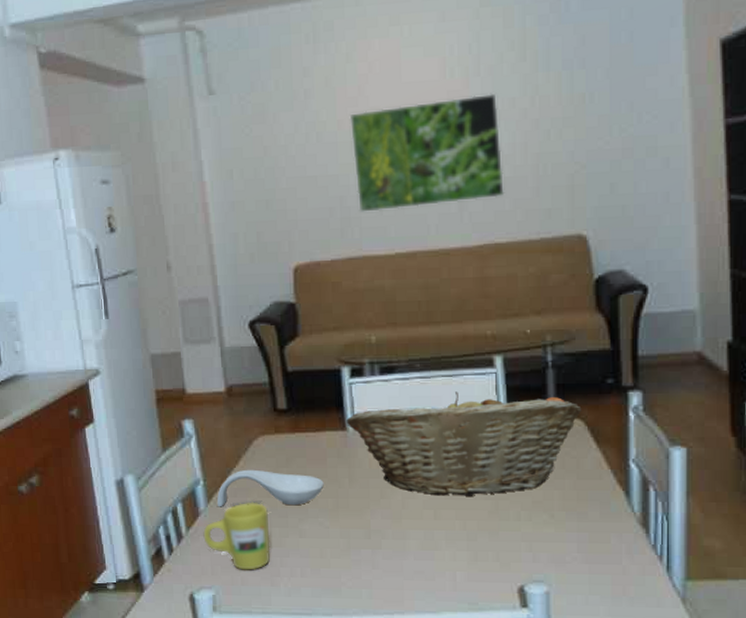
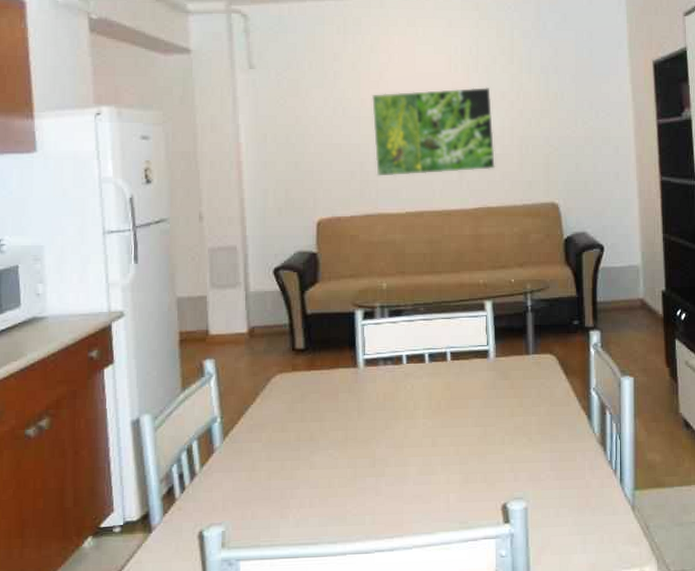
mug: present [203,502,271,570] -> none [217,437,282,504]
spoon rest: present [217,469,324,507] -> none [233,406,335,444]
fruit basket: present [346,391,582,496] -> none [358,332,554,425]

